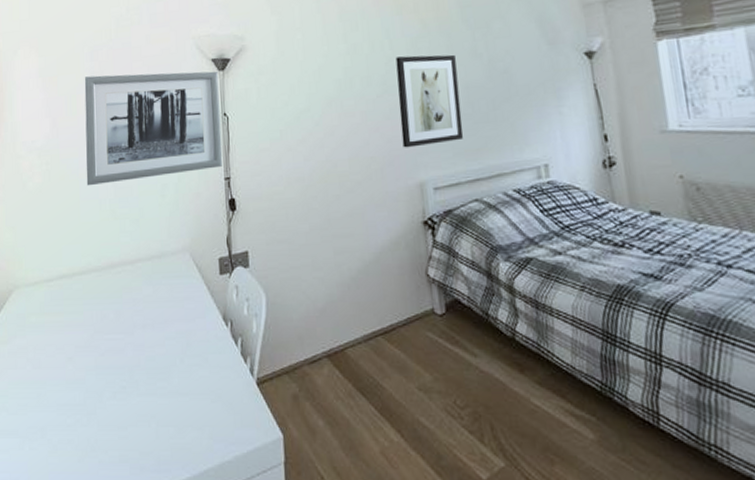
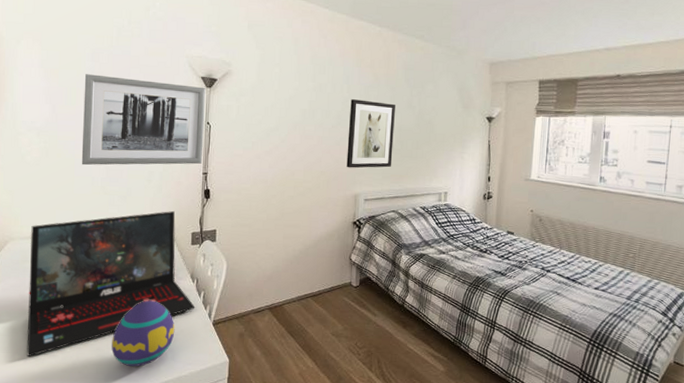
laptop: none [36,232,233,443] -> present [27,211,195,357]
decorative egg: none [135,355,211,452] -> present [112,300,175,367]

